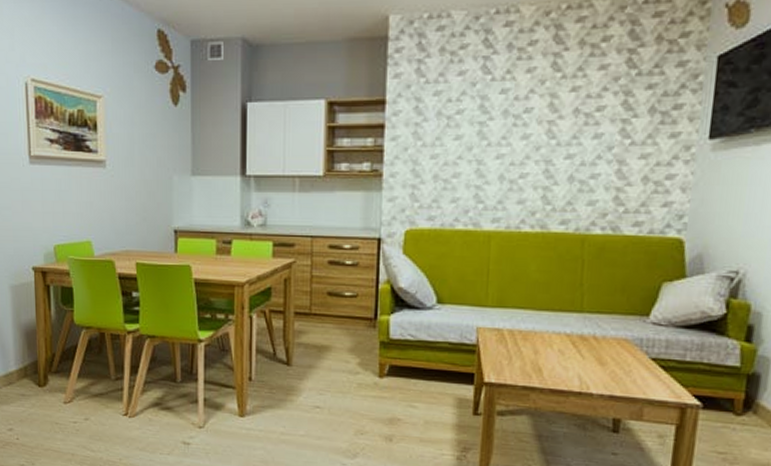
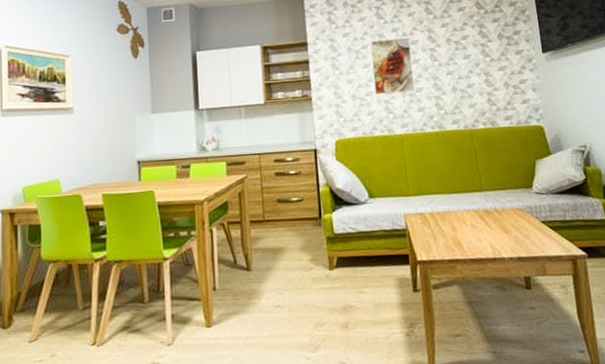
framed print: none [464,102,523,177] -> present [370,37,415,95]

